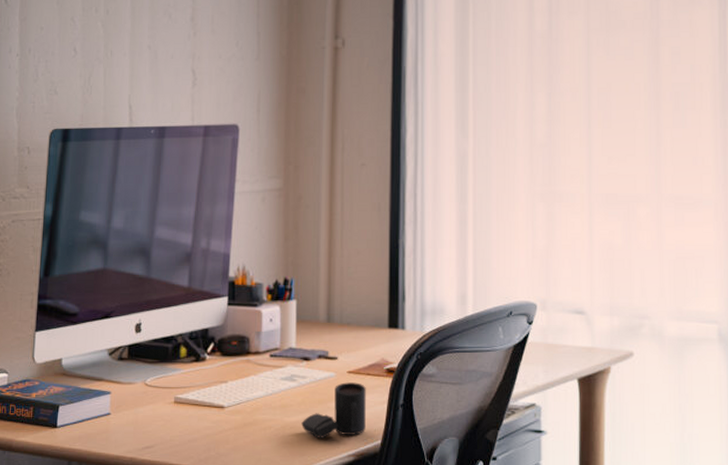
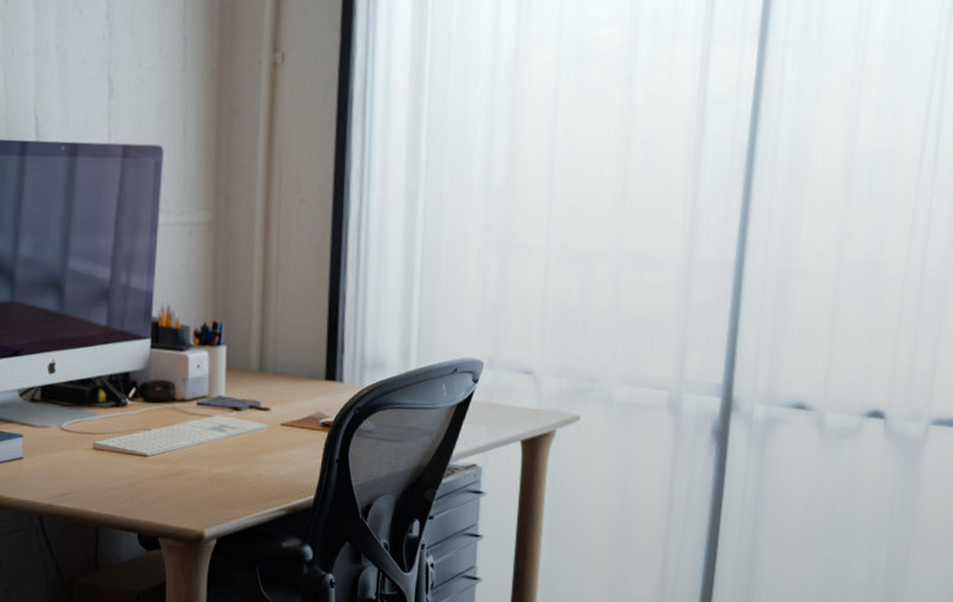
coffee mug: present [301,382,366,438] -> none [230,435,300,491]

